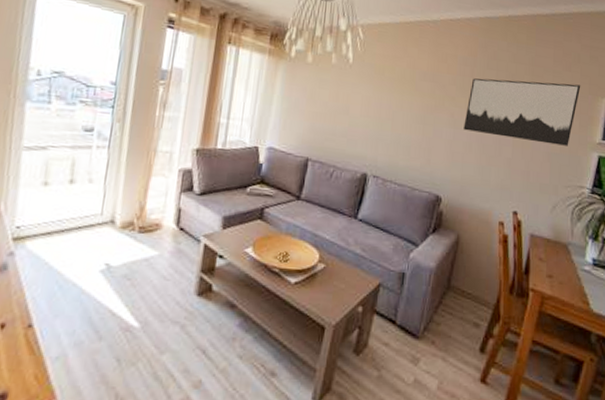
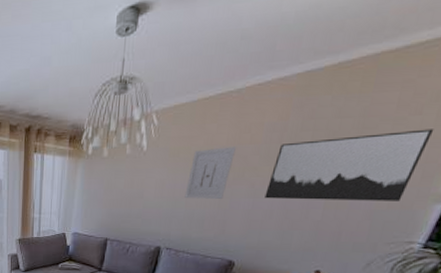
wall art: none [390,71,435,126] -> present [184,146,236,199]

